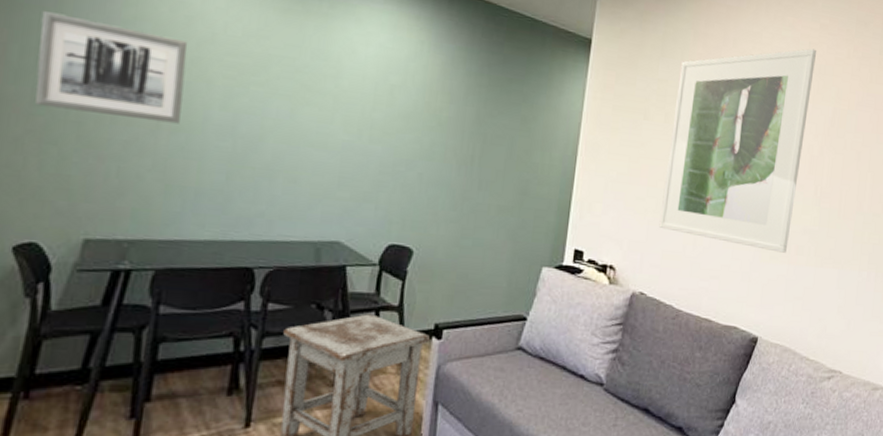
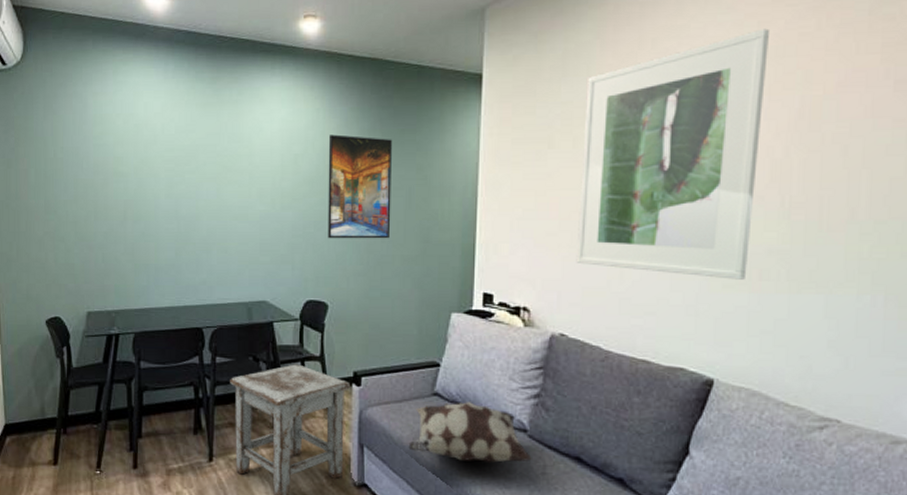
wall art: present [35,10,188,124] -> none [45,139,139,214]
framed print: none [420,70,499,187] -> present [327,134,392,239]
decorative pillow: none [486,356,606,416] -> present [408,402,532,463]

